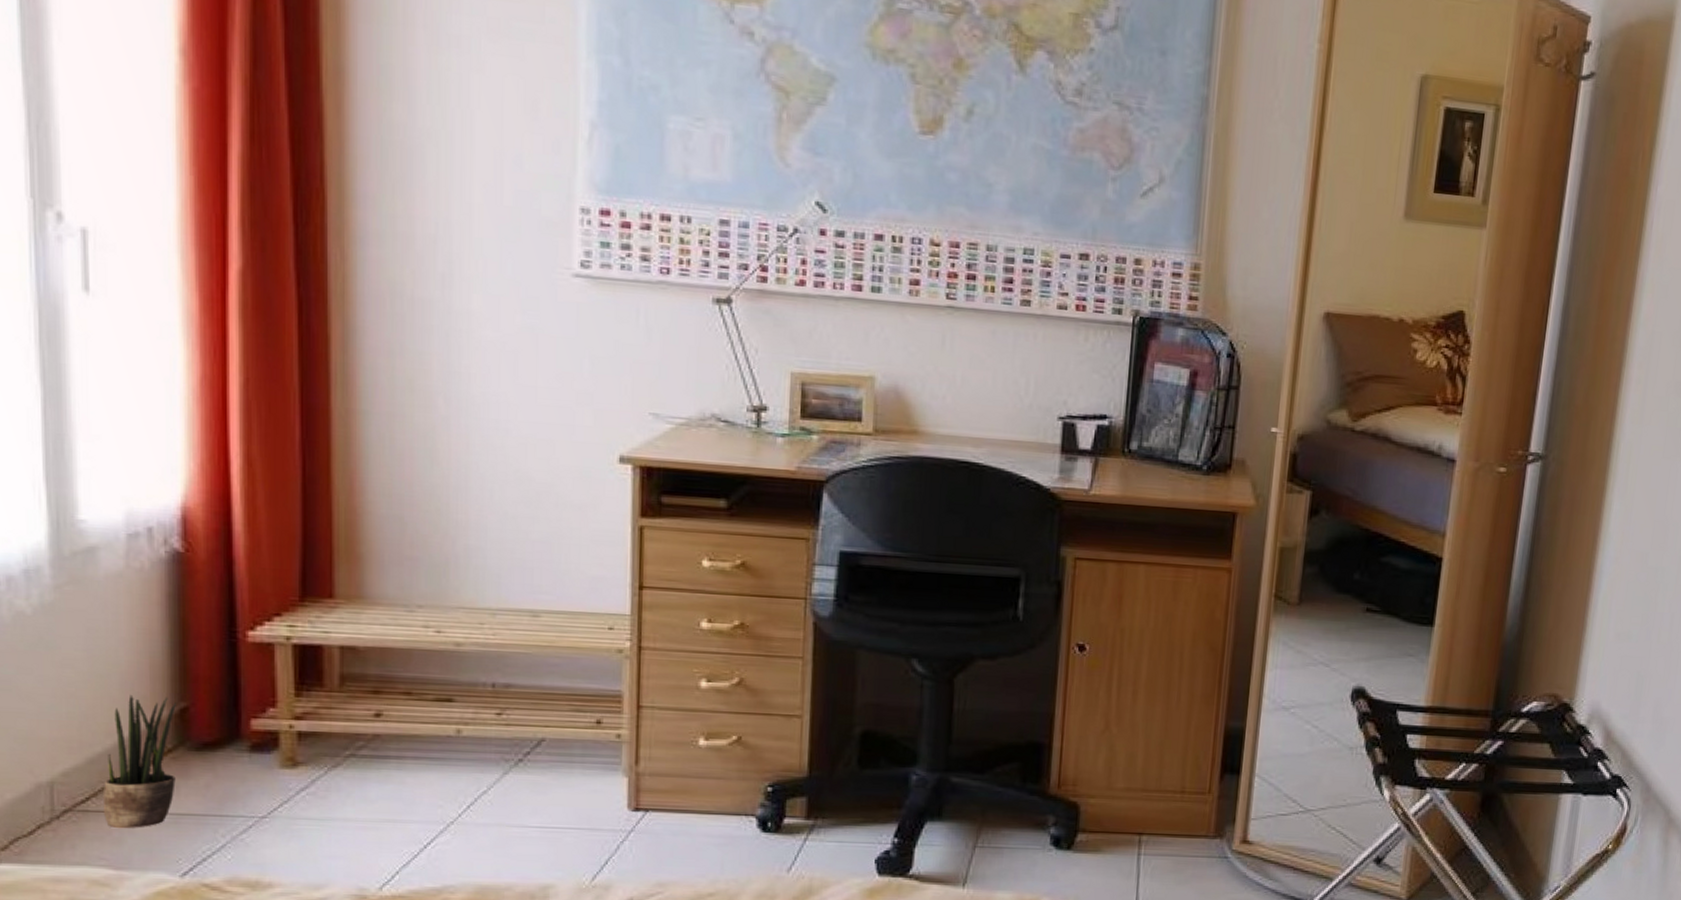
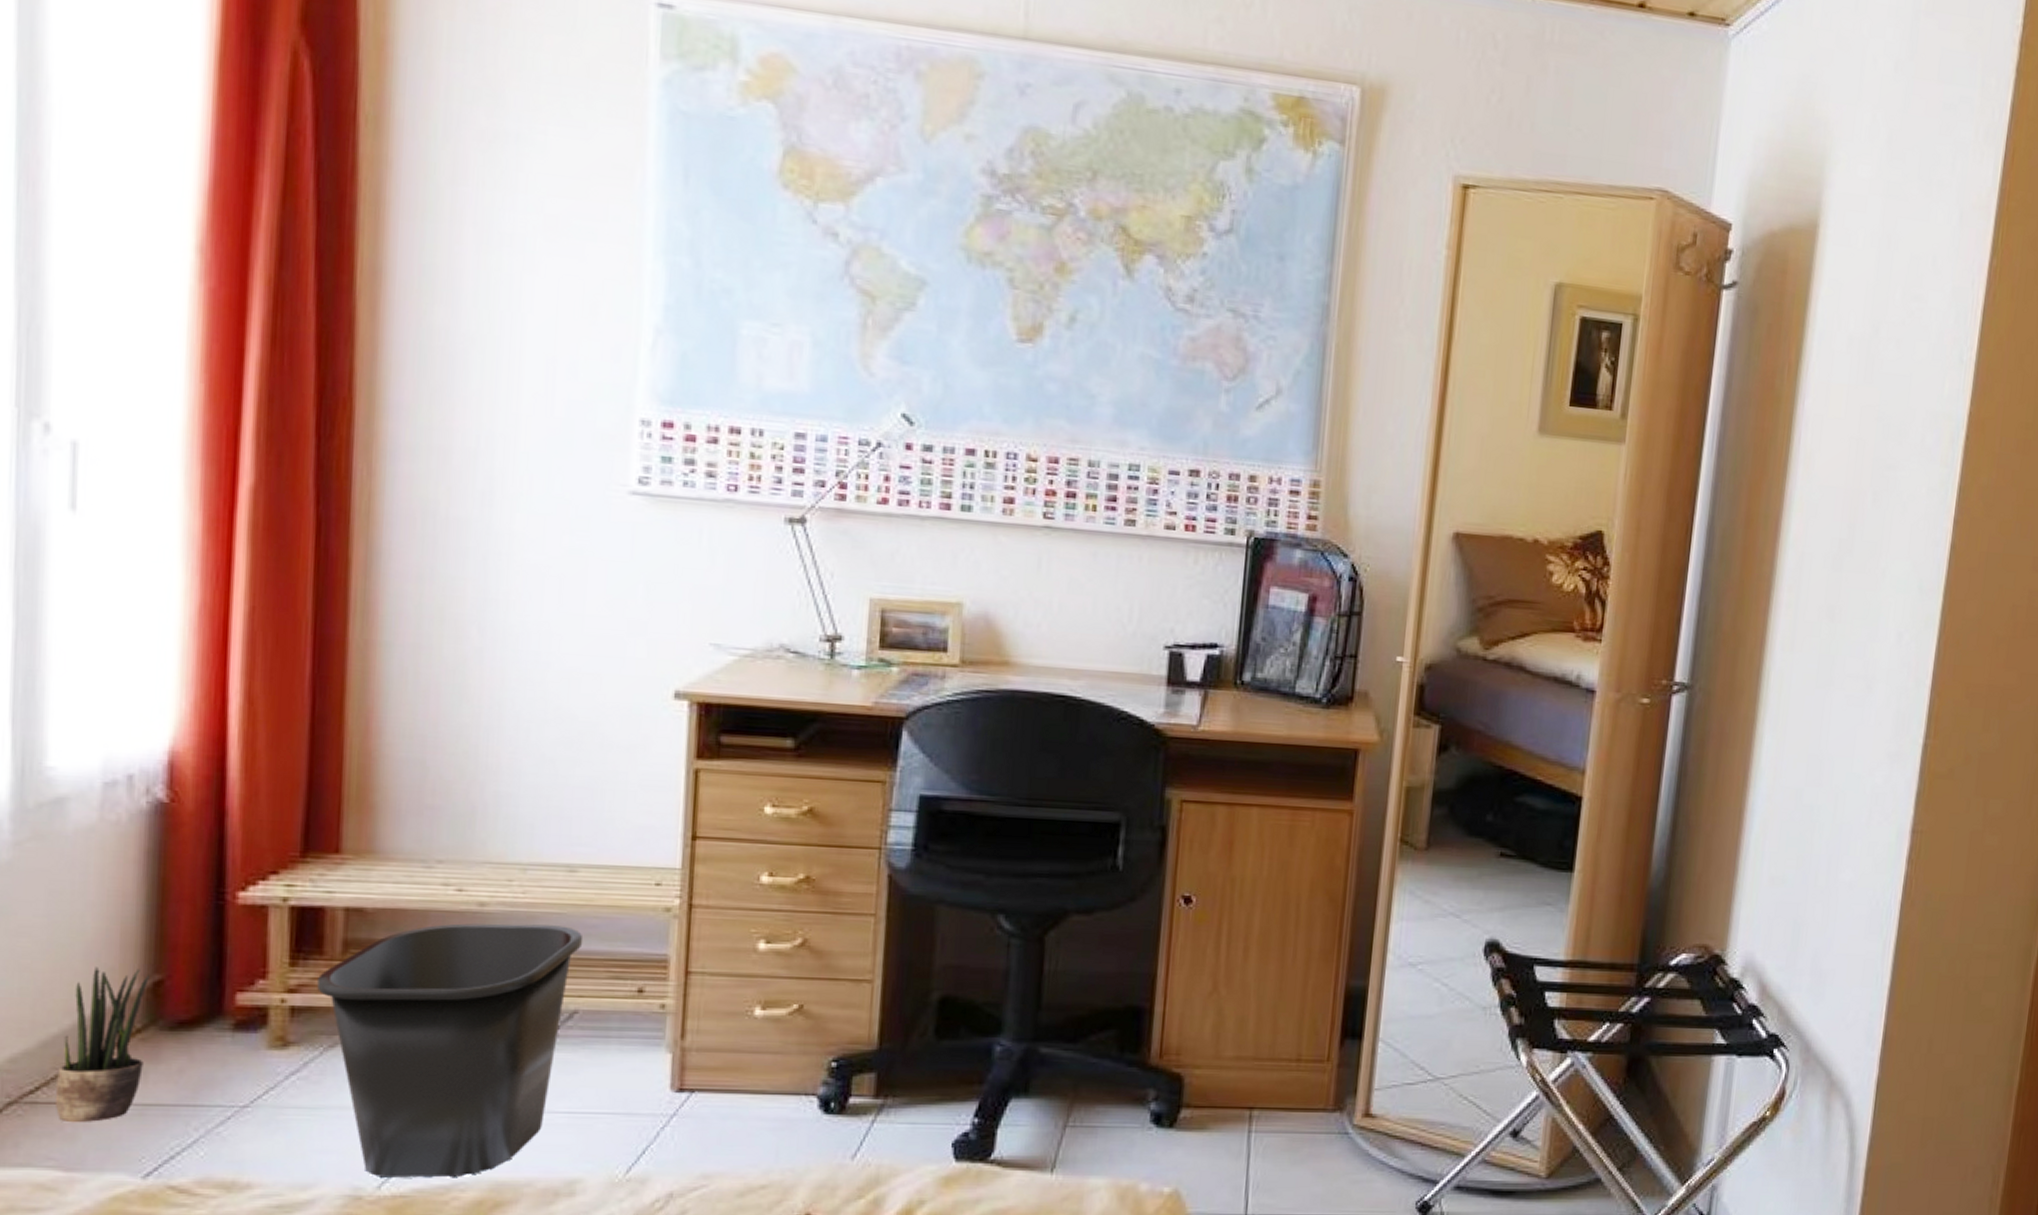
waste bin: none [320,661,547,882] -> present [317,923,584,1178]

